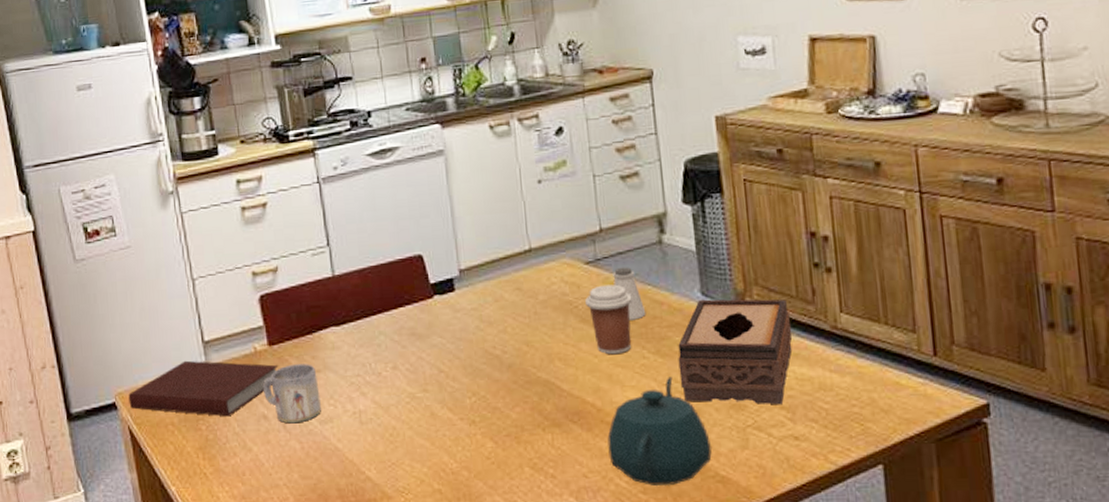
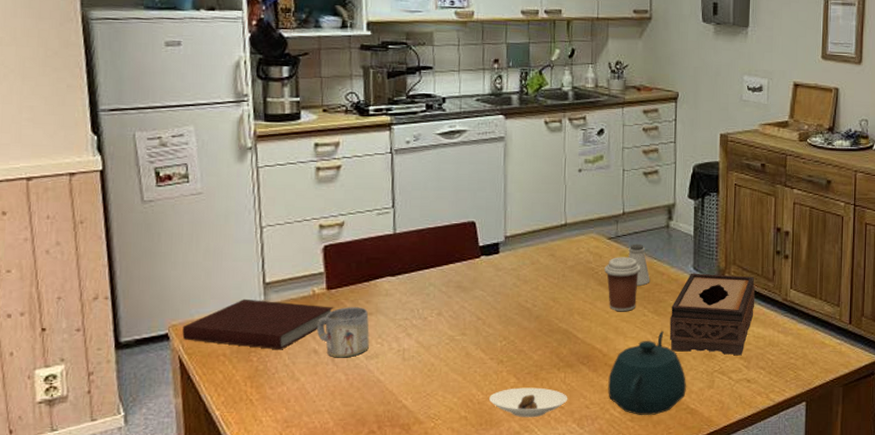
saucer: none [464,452,560,491] -> present [489,387,568,418]

